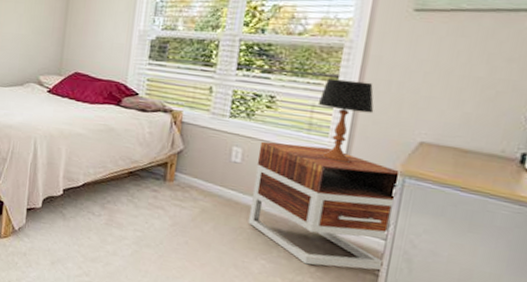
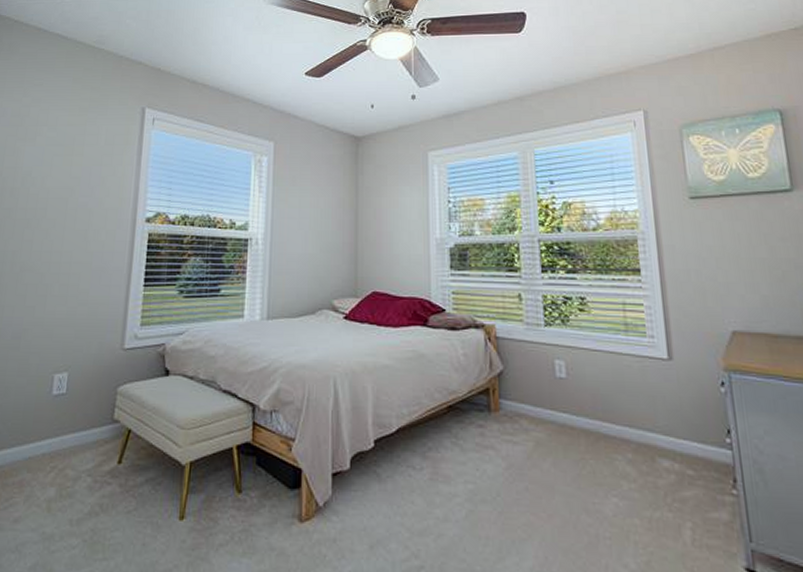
nightstand: present [247,141,402,271] -> none [581,349,738,495]
table lamp: present [317,78,374,164] -> none [627,273,682,365]

